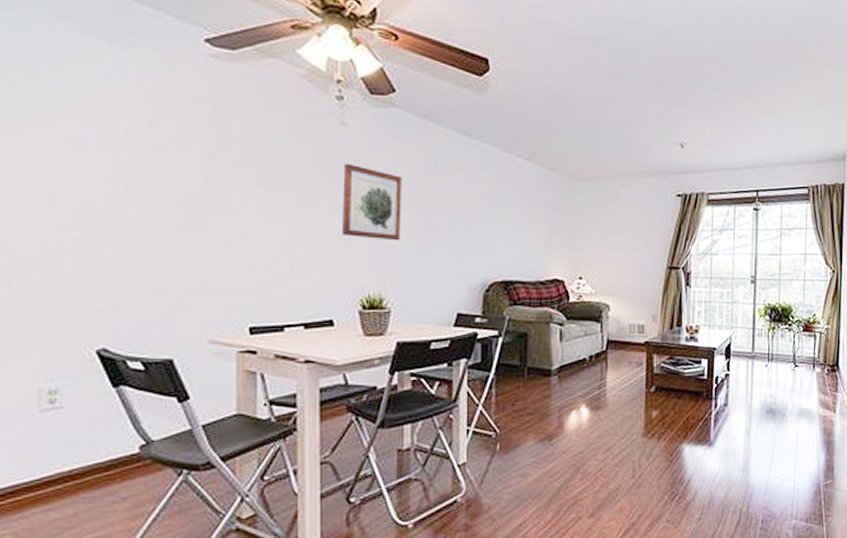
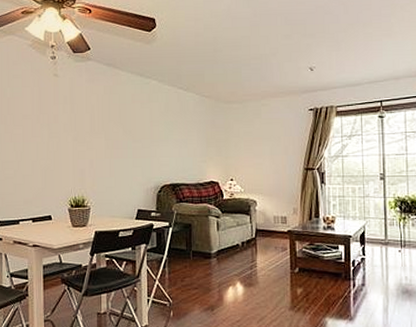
wall art: present [343,163,402,241] -> none [56,103,96,157]

